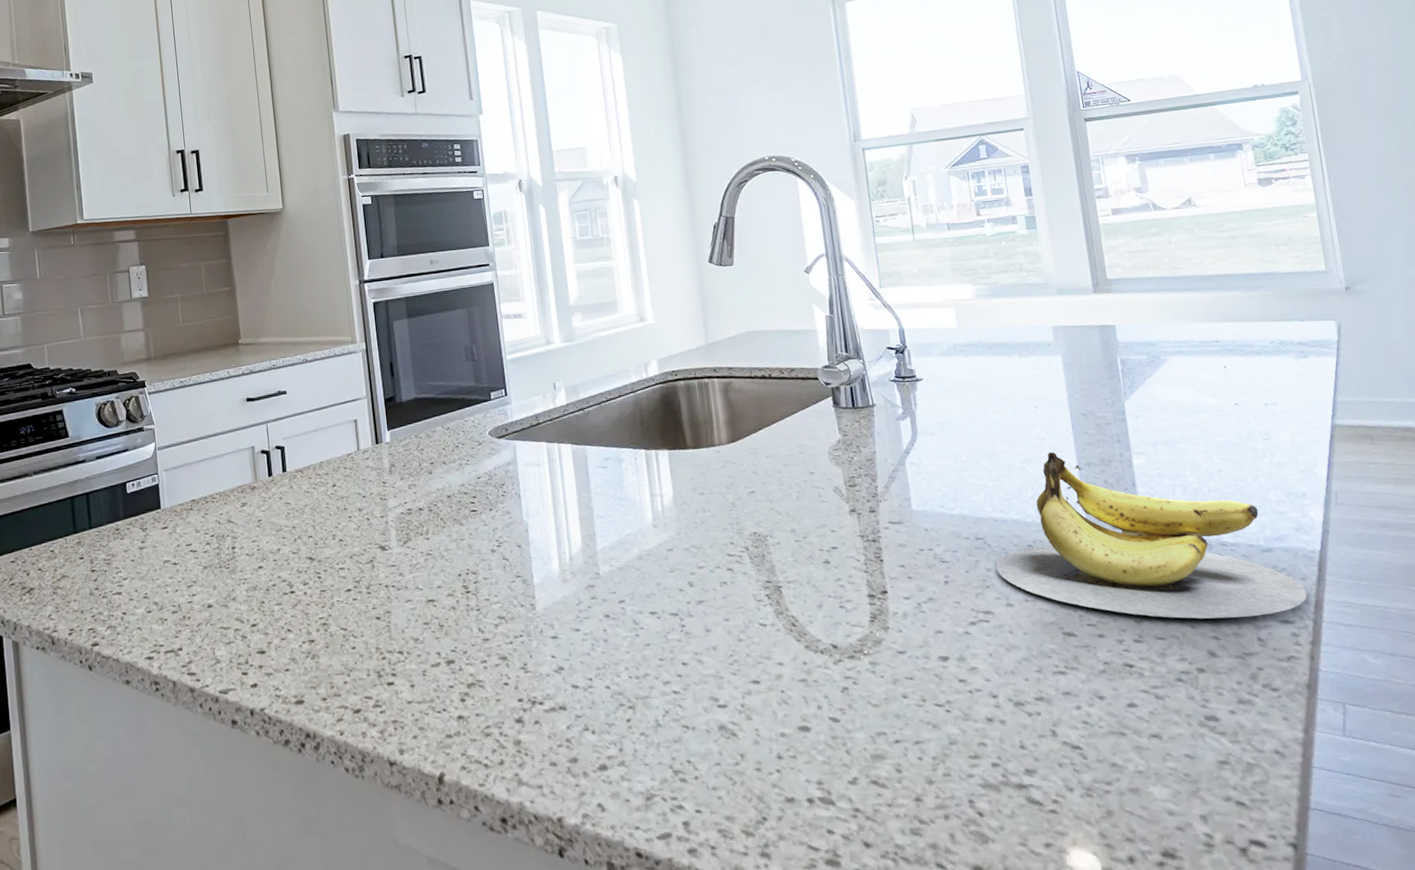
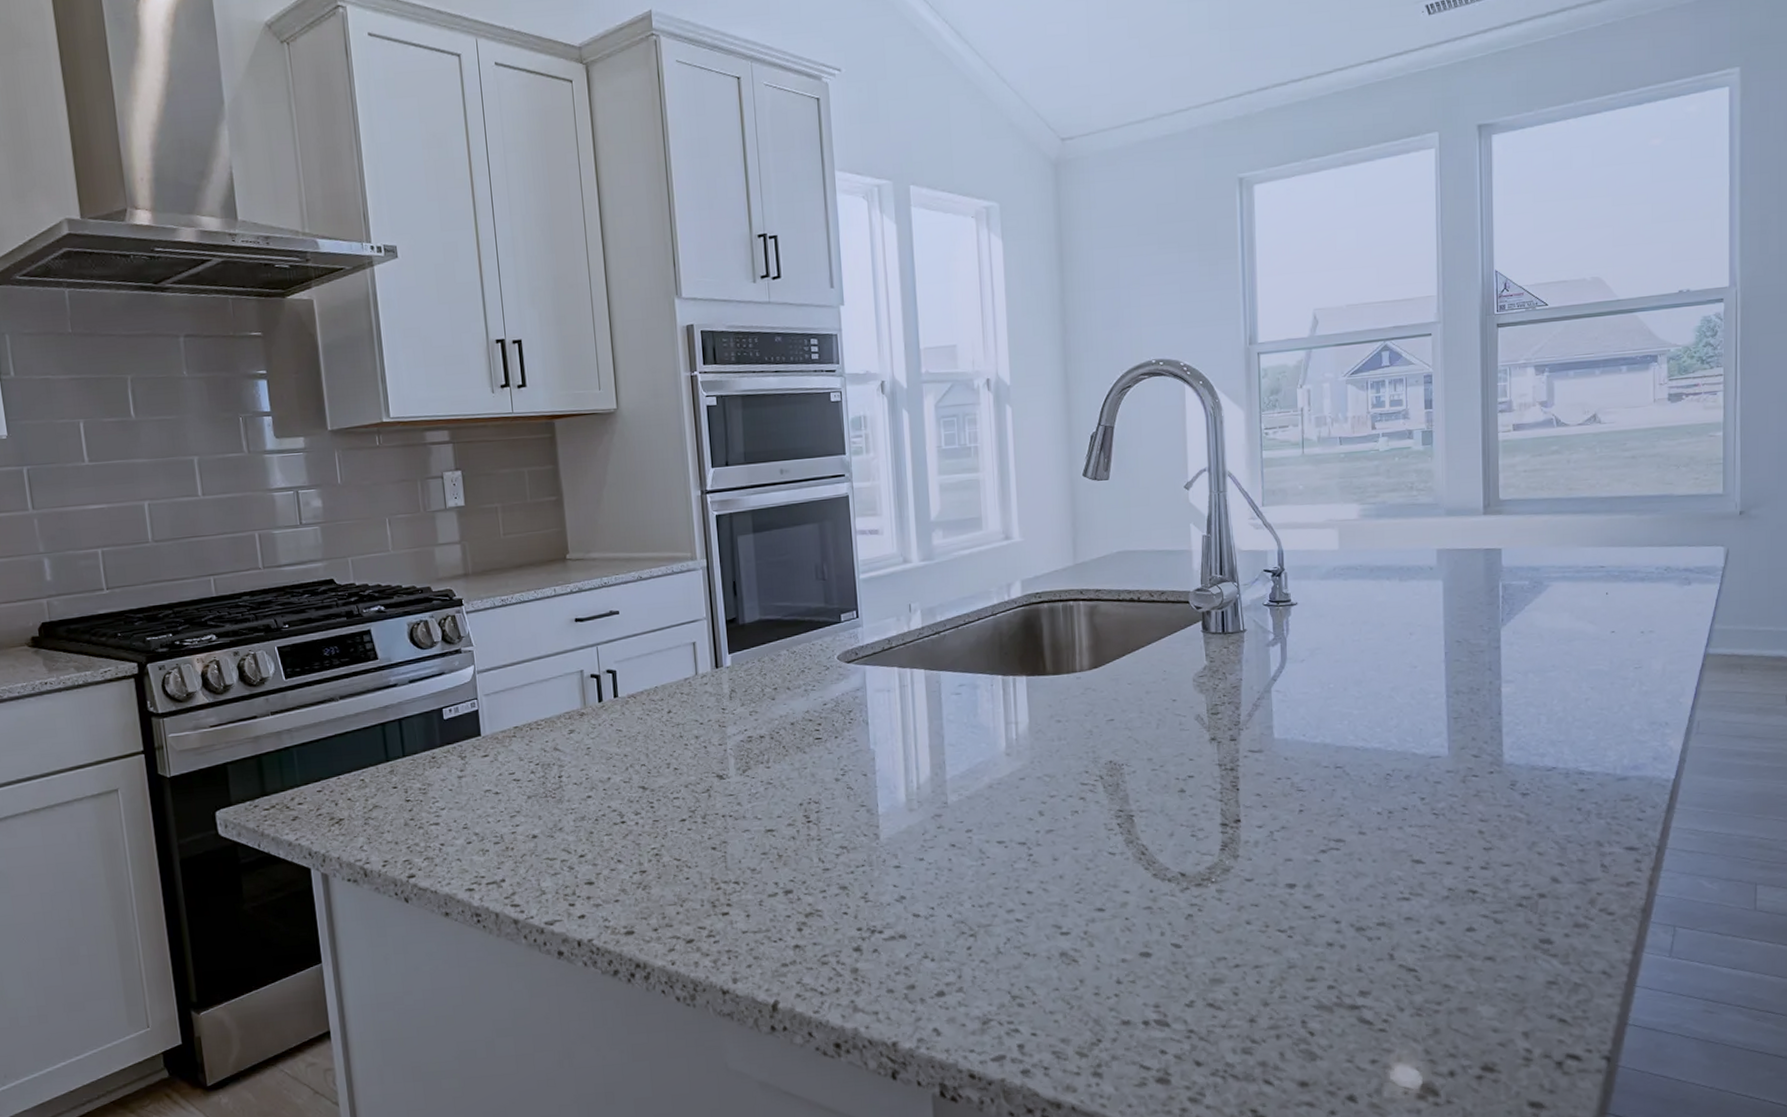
banana: present [996,451,1307,619] -> none [1352,679,1655,847]

